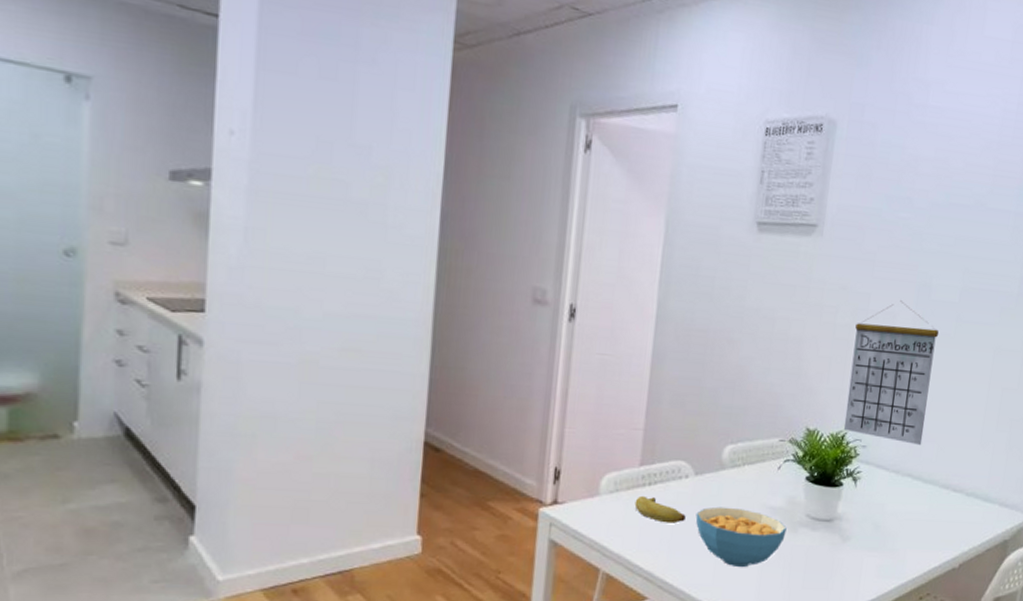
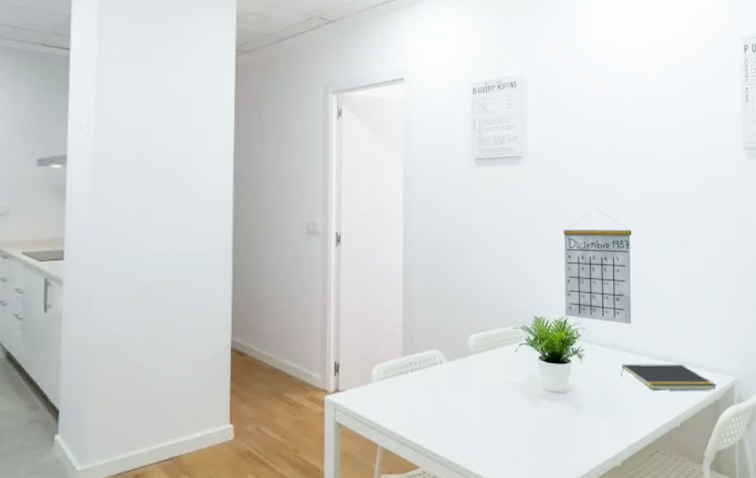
banana: present [634,495,686,524] -> none [401,381,444,403]
cereal bowl: present [695,506,787,568] -> none [452,386,528,437]
notepad: none [900,492,1009,527] -> present [621,364,718,391]

